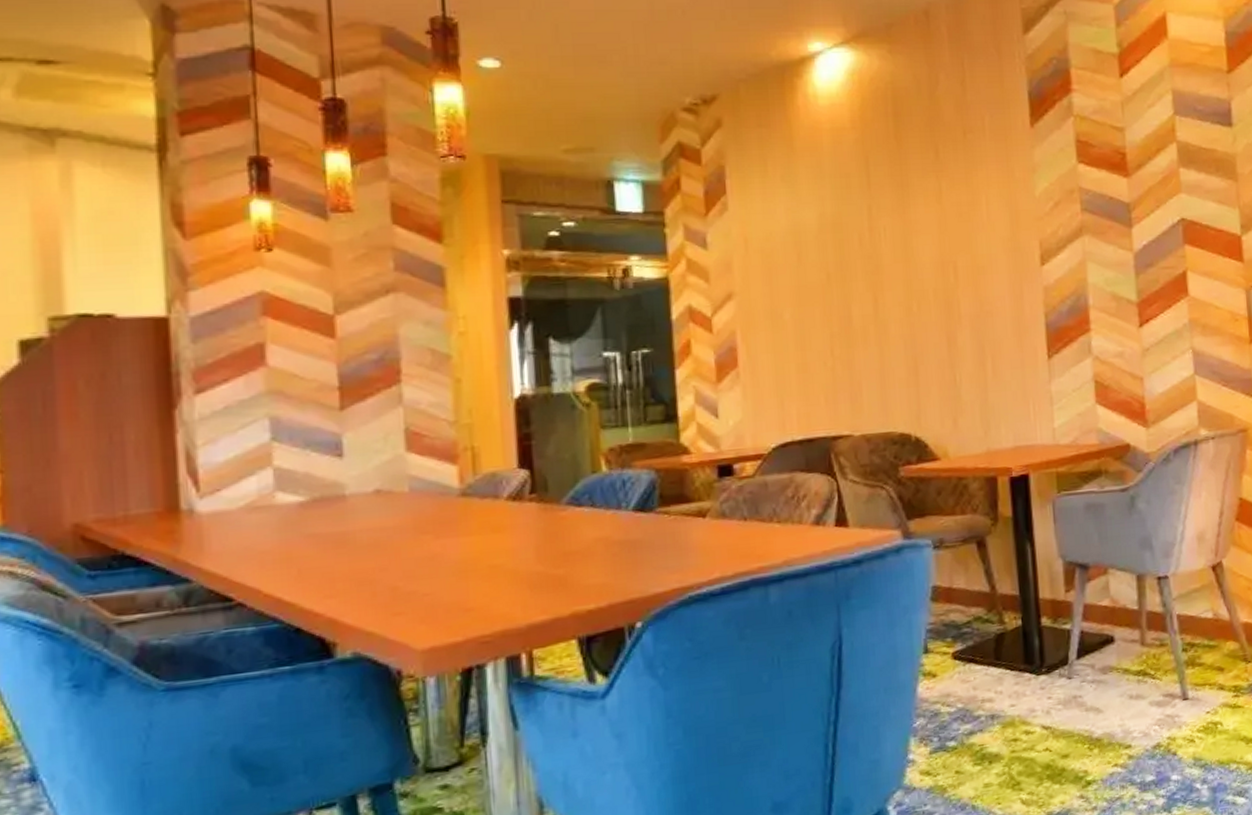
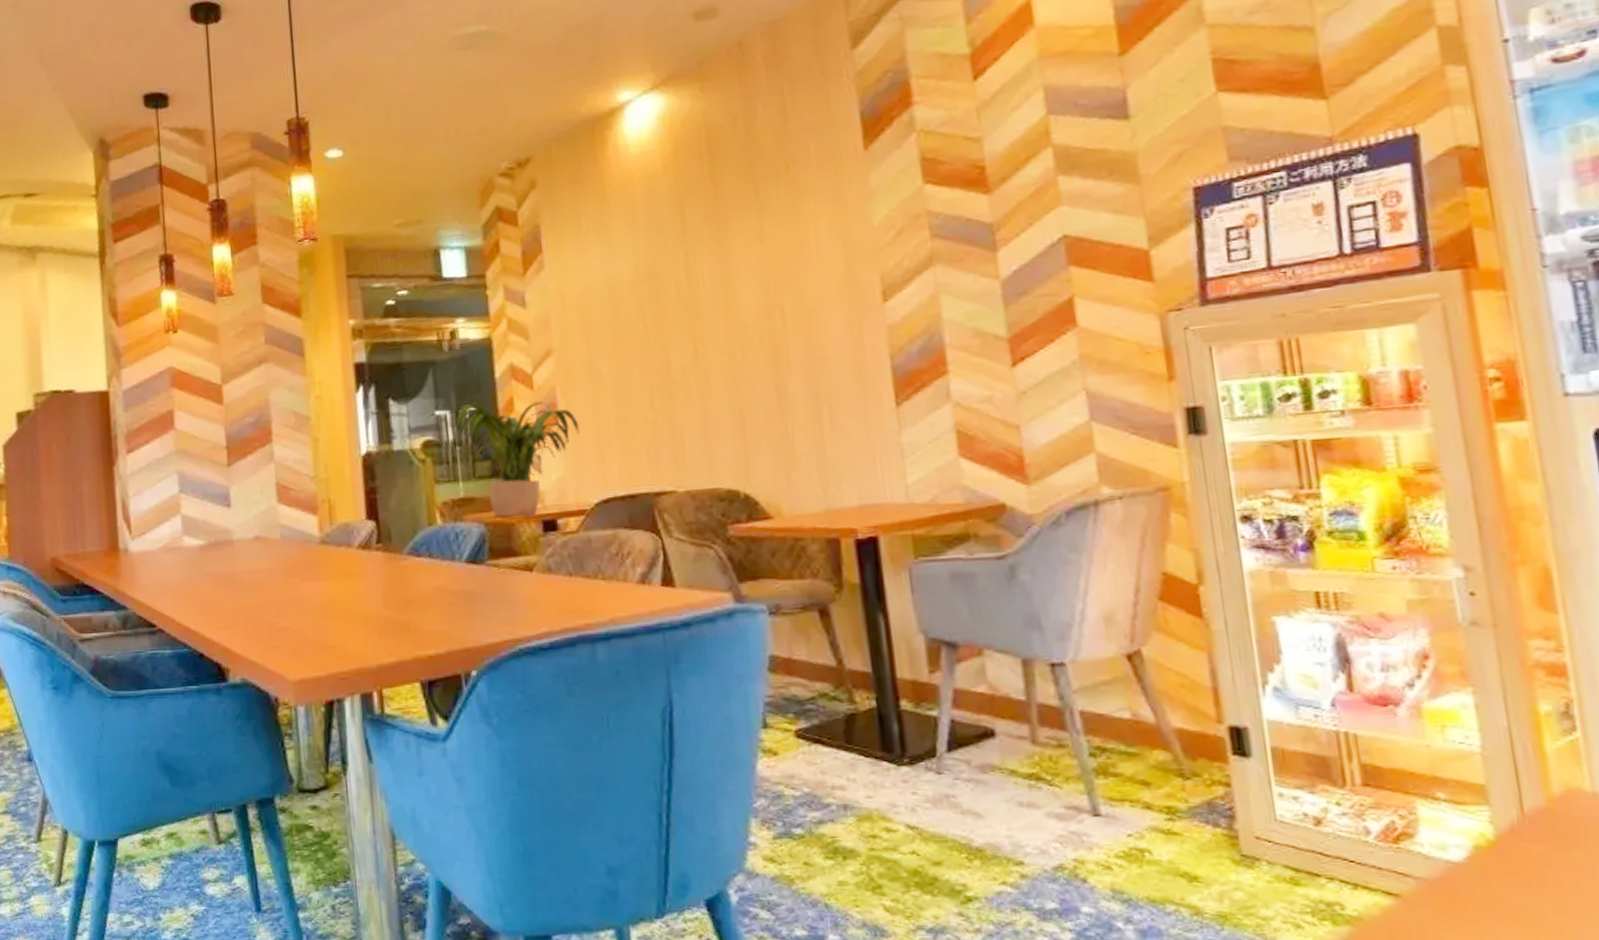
potted plant: none [625,346,759,465] -> present [455,402,580,519]

